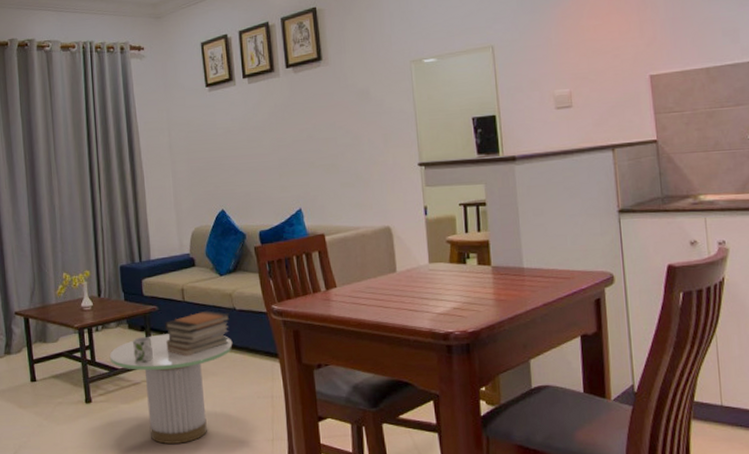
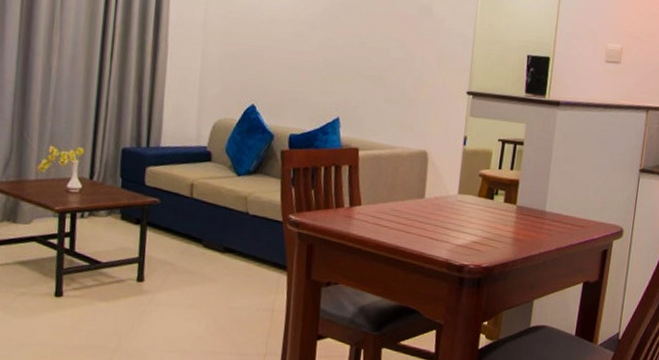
side table: present [109,334,233,444] -> none [92,230,240,351]
mug: present [133,336,153,363] -> none [122,229,147,259]
book stack: present [165,310,230,356] -> none [162,211,241,258]

